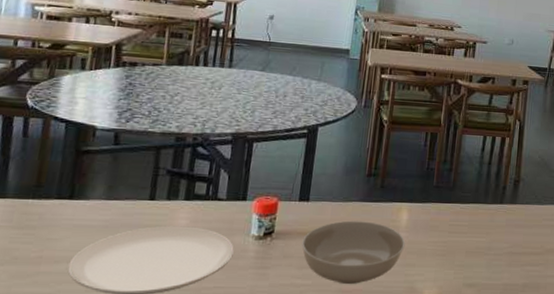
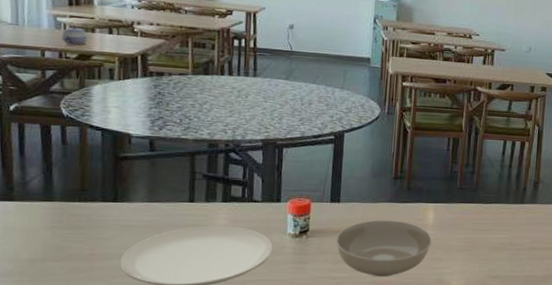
teapot: none [36,14,65,36] -> present [61,25,89,47]

